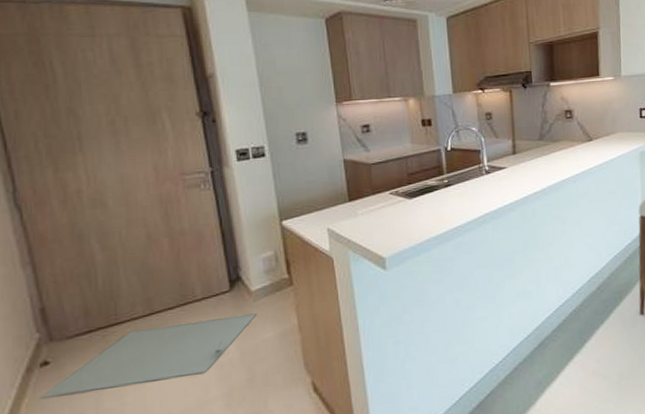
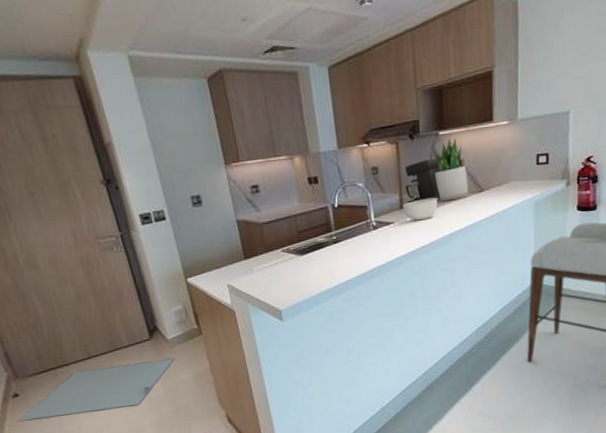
bowl: none [515,144,550,167] -> present [402,197,438,221]
coffee maker: none [518,107,552,150] -> present [405,158,441,204]
planter: none [544,90,579,149] -> present [433,138,469,202]

